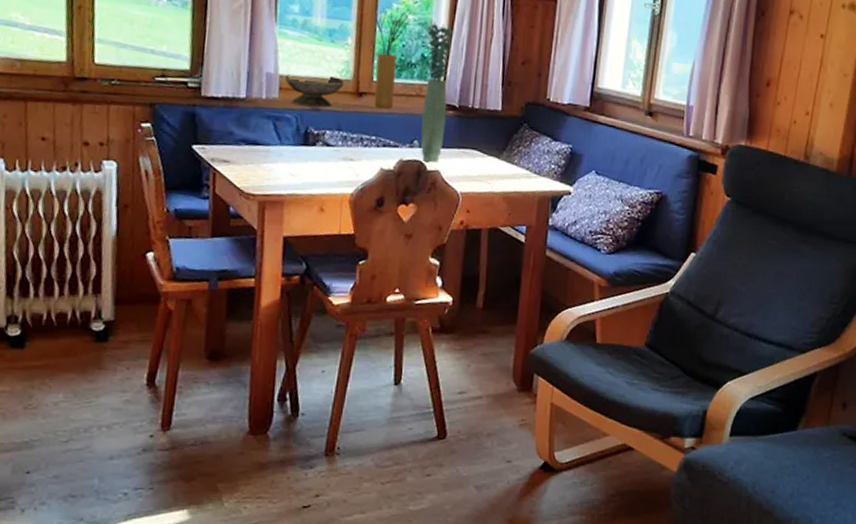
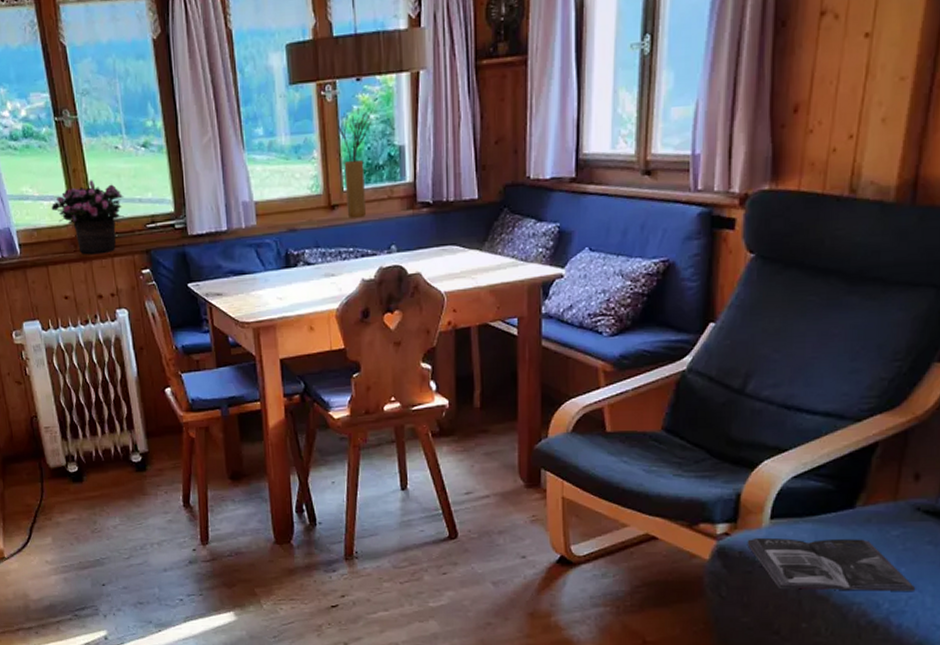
potted flower: none [43,20,134,99] -> present [51,180,125,255]
decorative bowl: present [284,75,344,108] -> none [259,194,316,229]
vase: present [420,18,454,162] -> none [391,113,422,265]
magazine: none [709,453,840,508] -> present [747,537,916,591]

